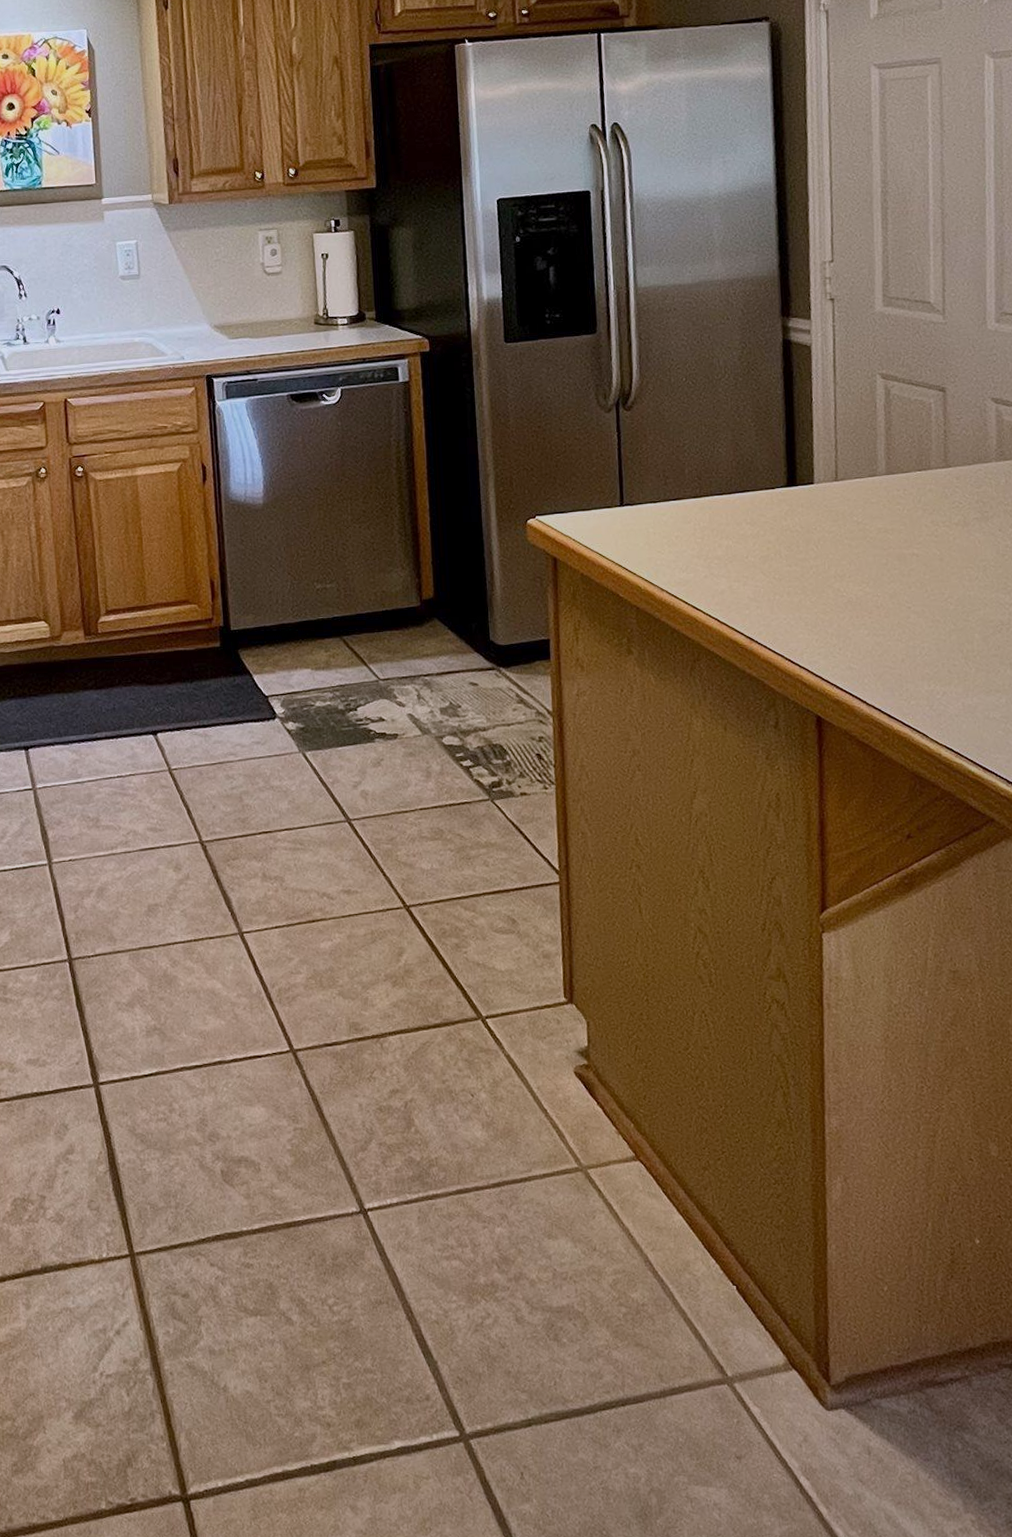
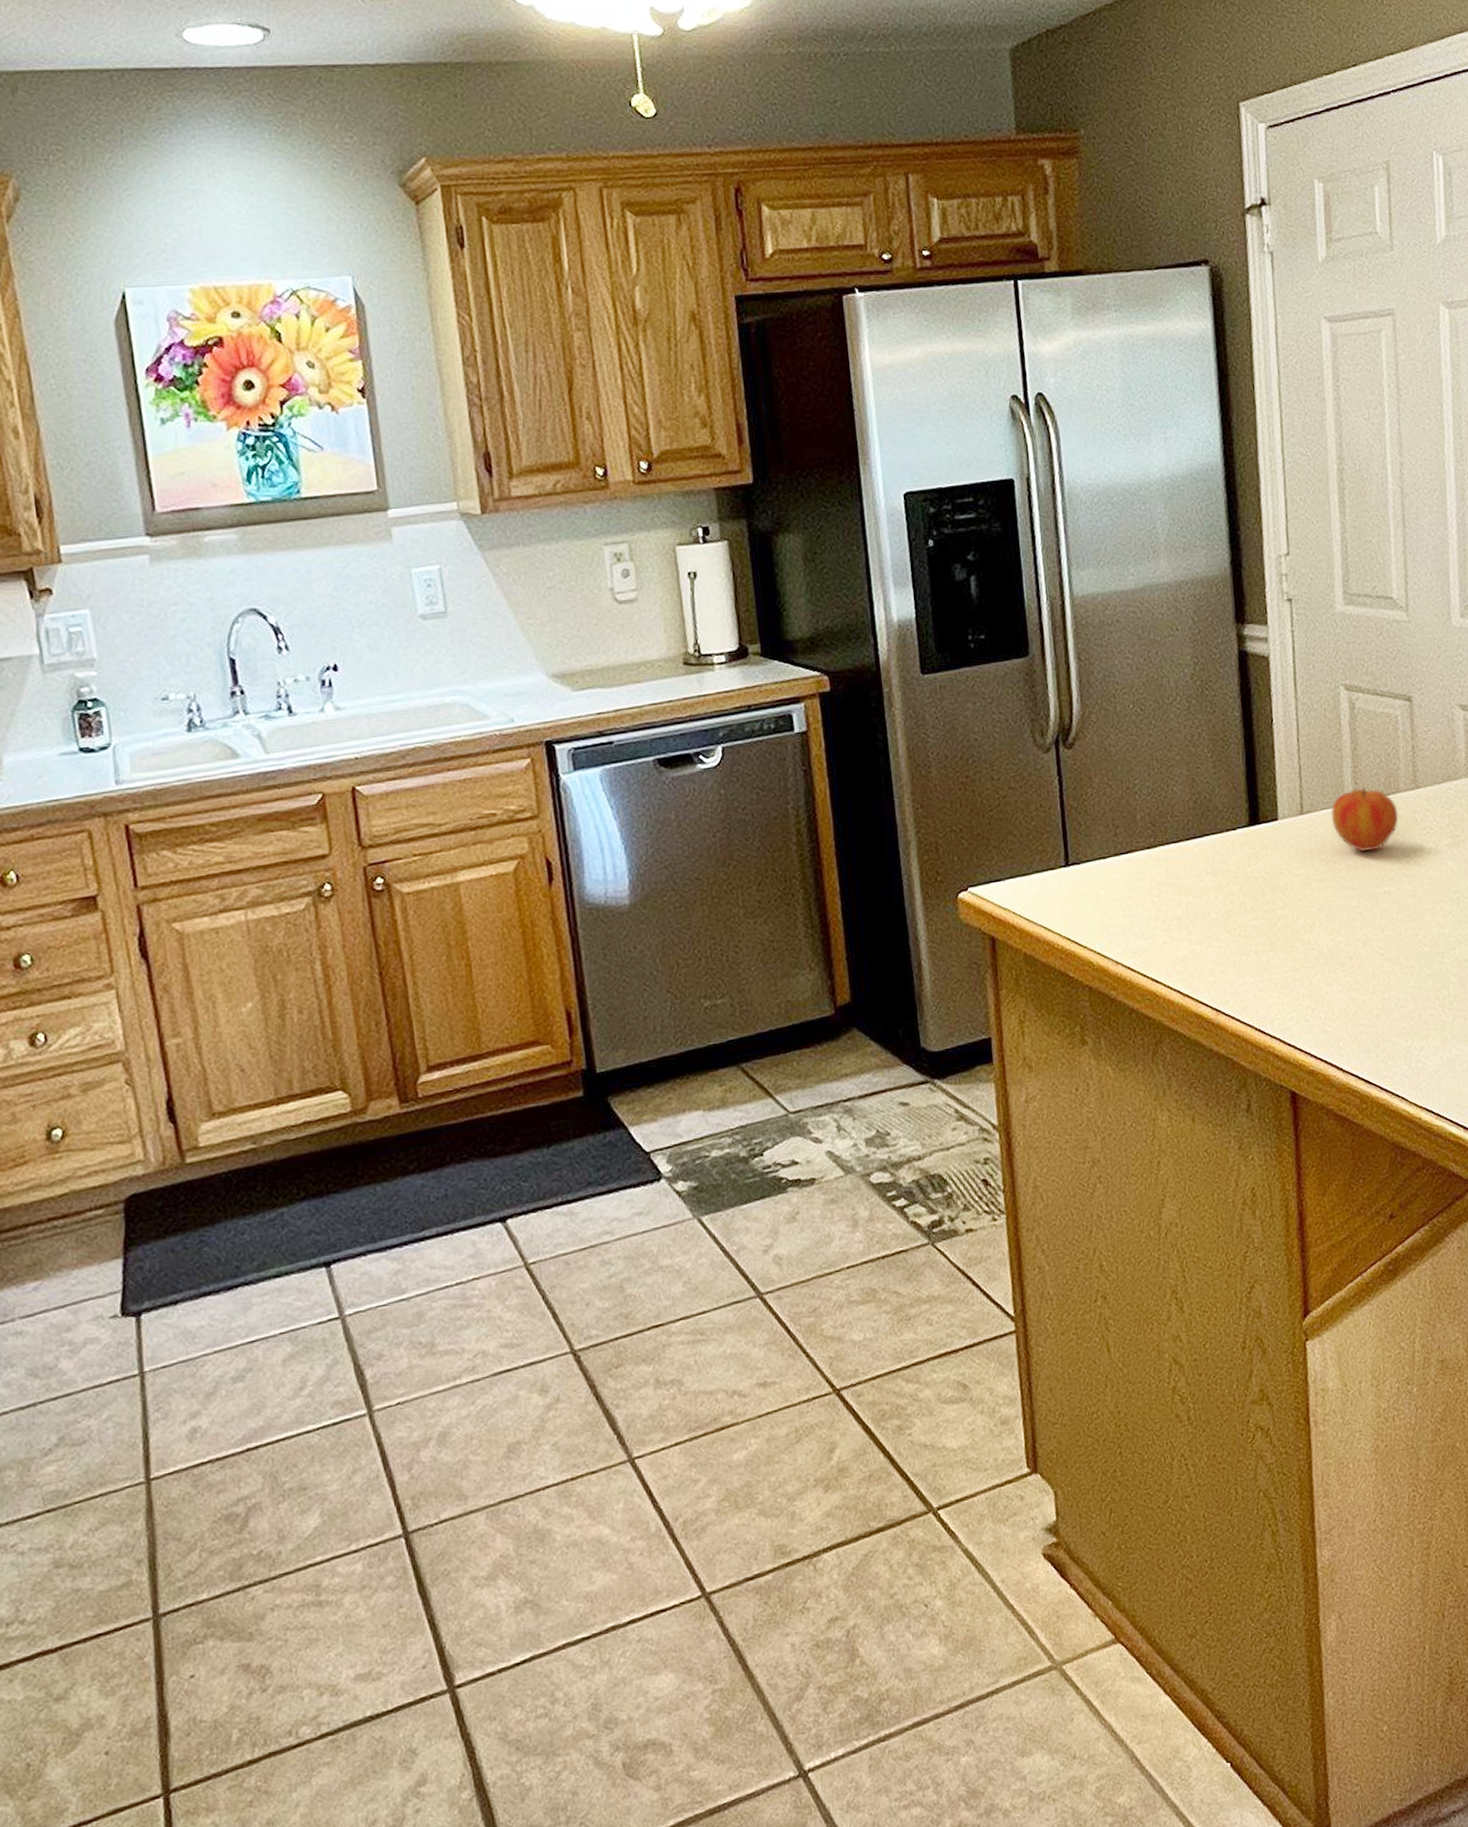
apple: none [863,463,929,518] -> present [1330,788,1399,853]

